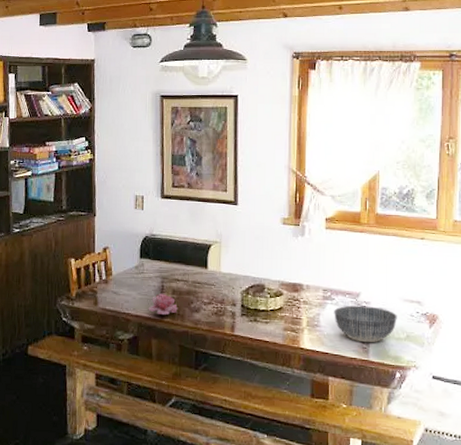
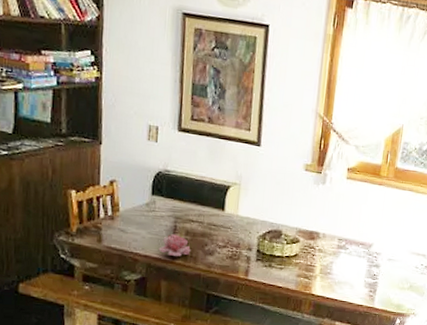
bowl: present [334,305,397,343] -> none [346,255,404,291]

